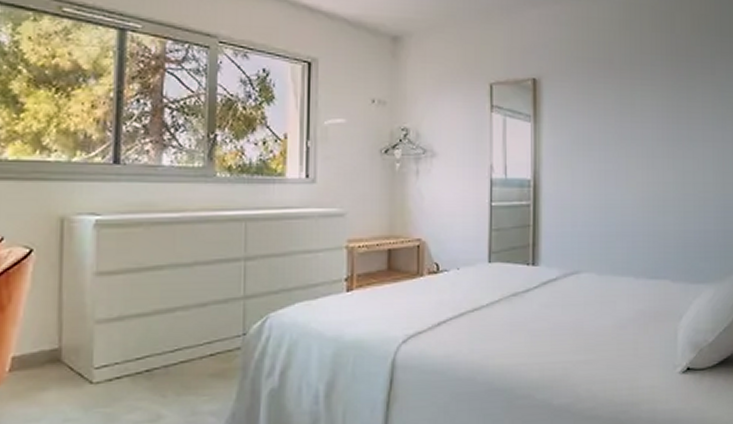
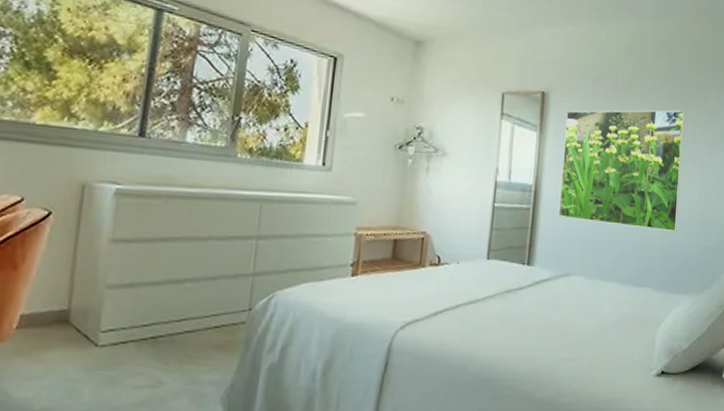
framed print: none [561,85,692,217] -> present [558,110,685,231]

